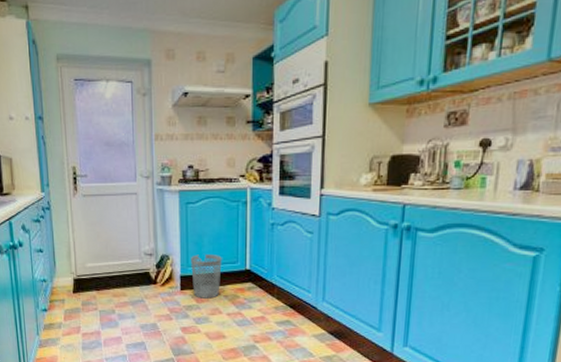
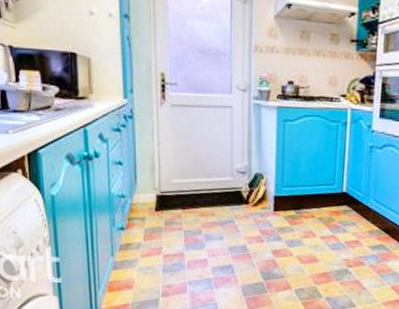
wastebasket: present [191,254,222,299] -> none [286,175,319,221]

